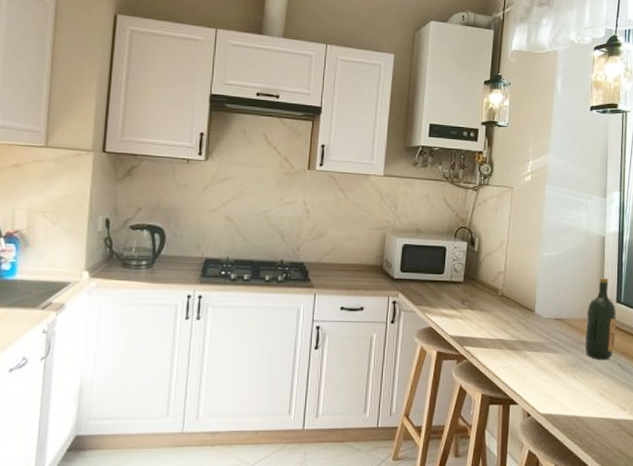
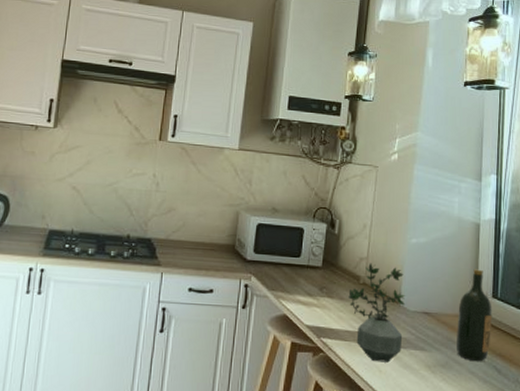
potted plant: none [488,276,540,365] -> present [348,263,406,363]

